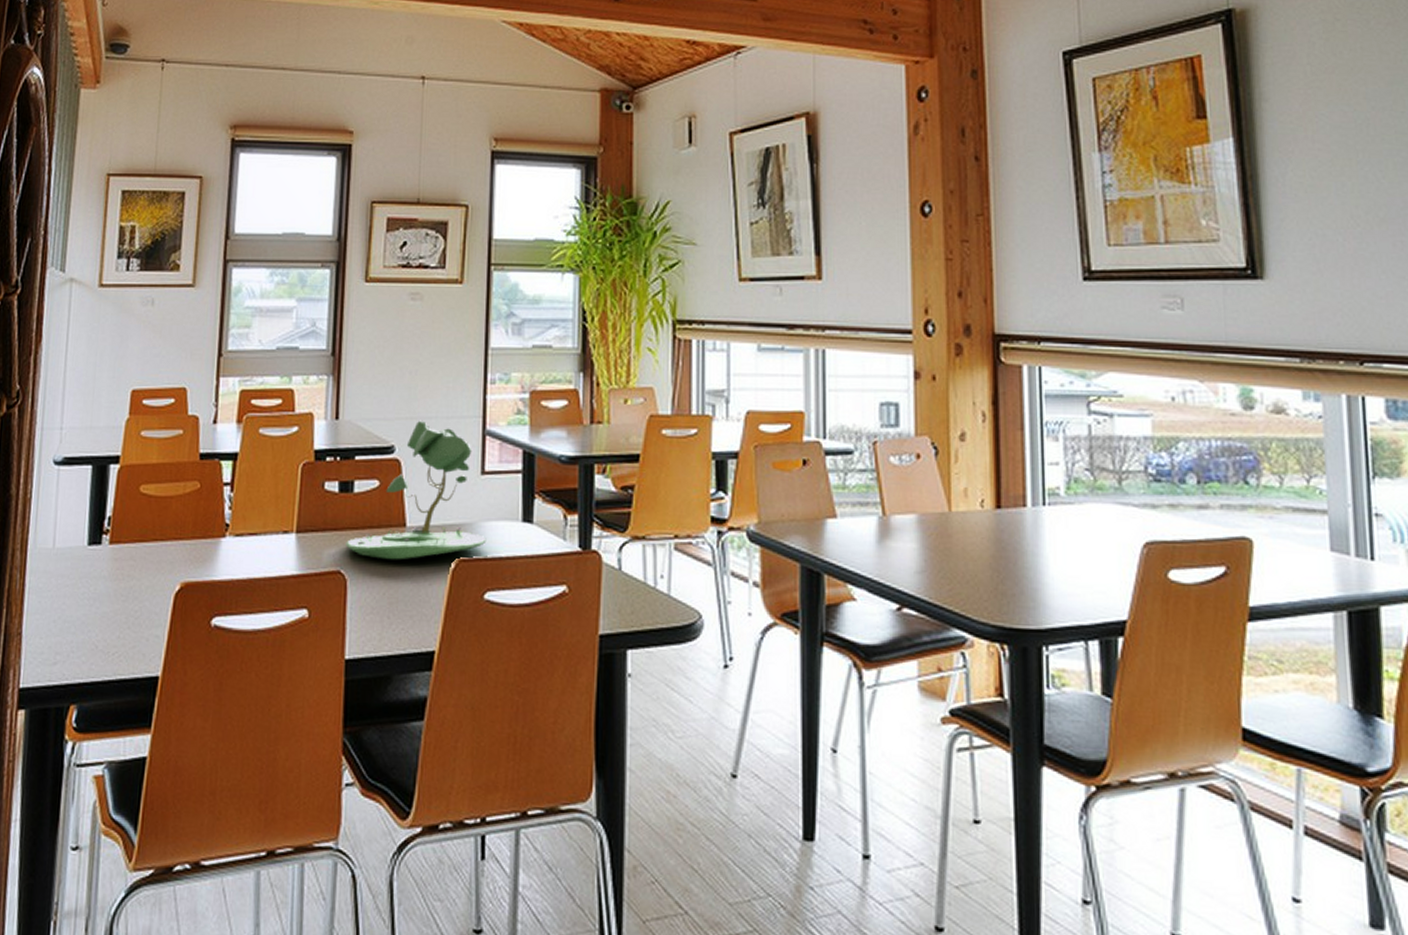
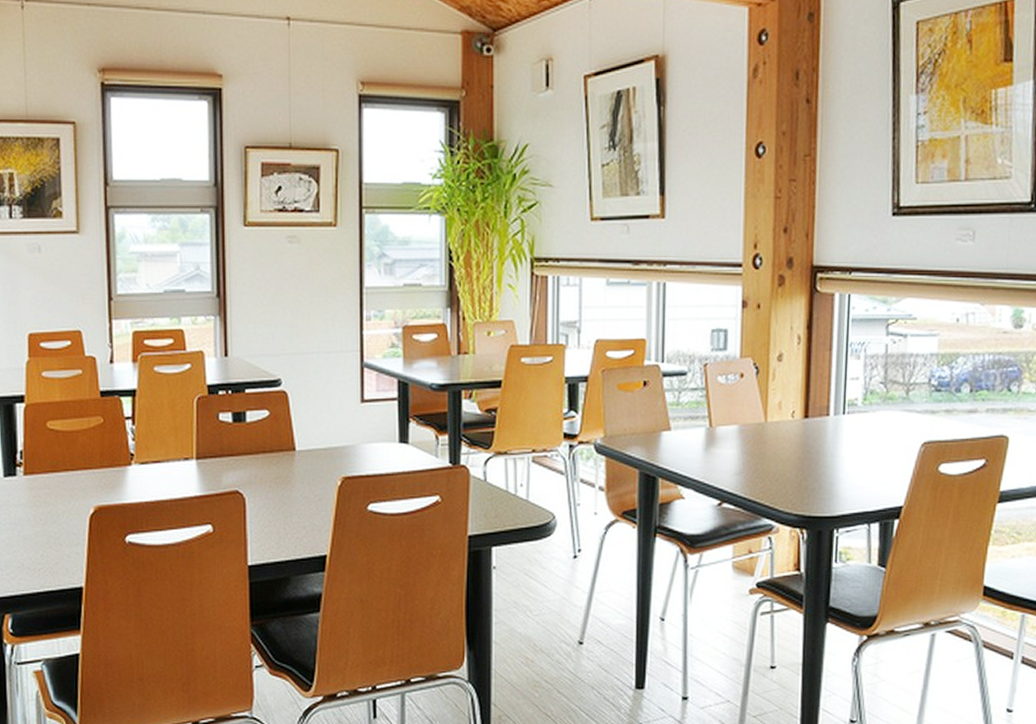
potted flower: present [346,420,487,560] -> none [242,355,368,480]

